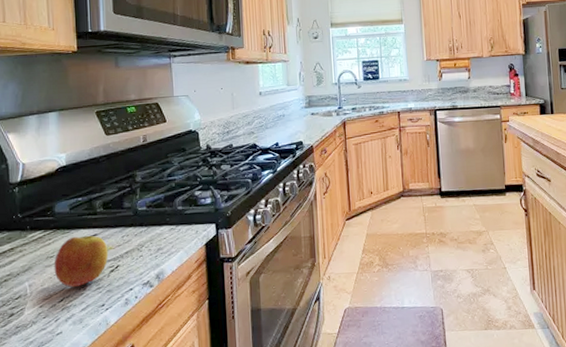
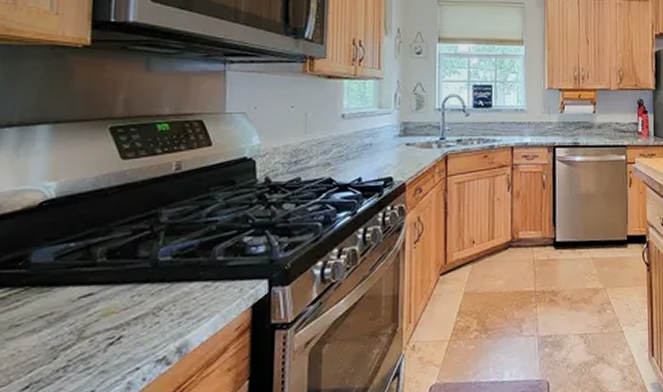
apple: present [54,235,109,288] -> none [19,294,109,369]

